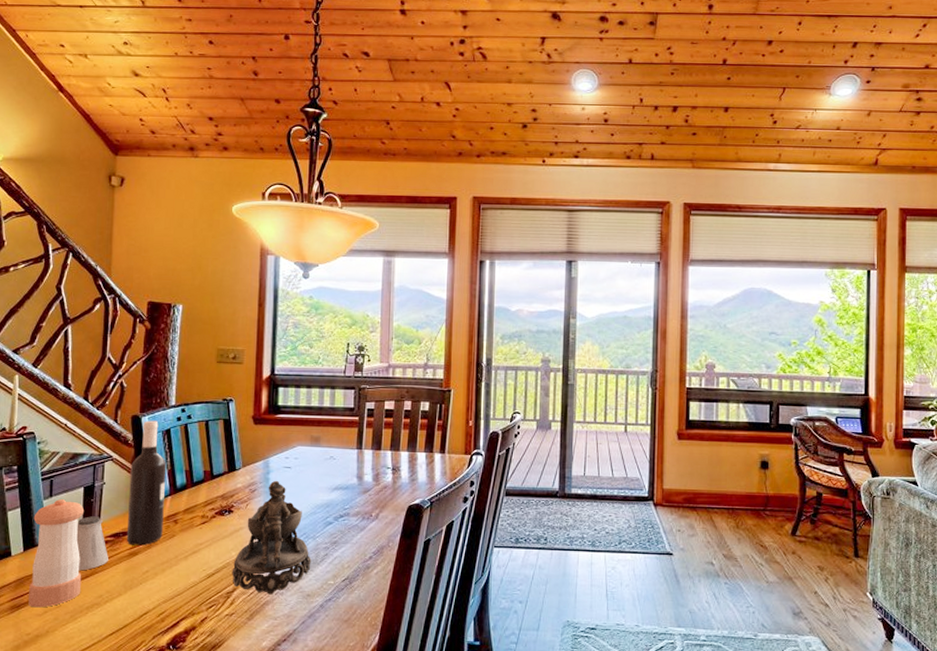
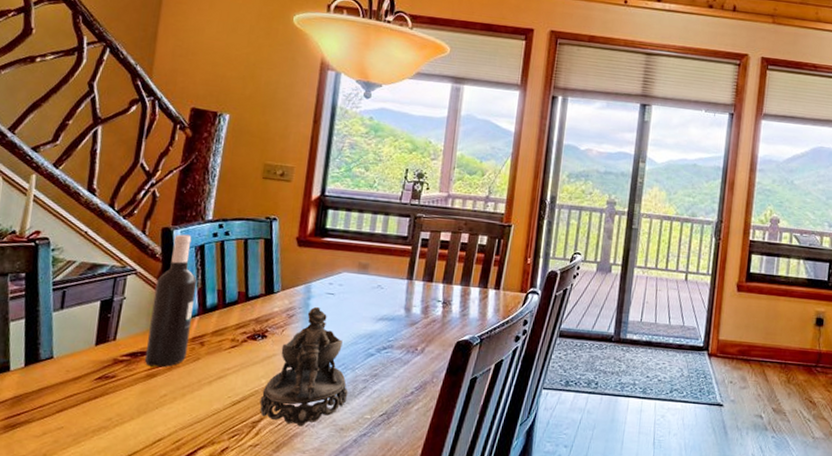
pepper shaker: present [28,499,85,608] -> none [25,312,100,429]
saltshaker: present [76,516,108,571] -> none [87,332,123,391]

